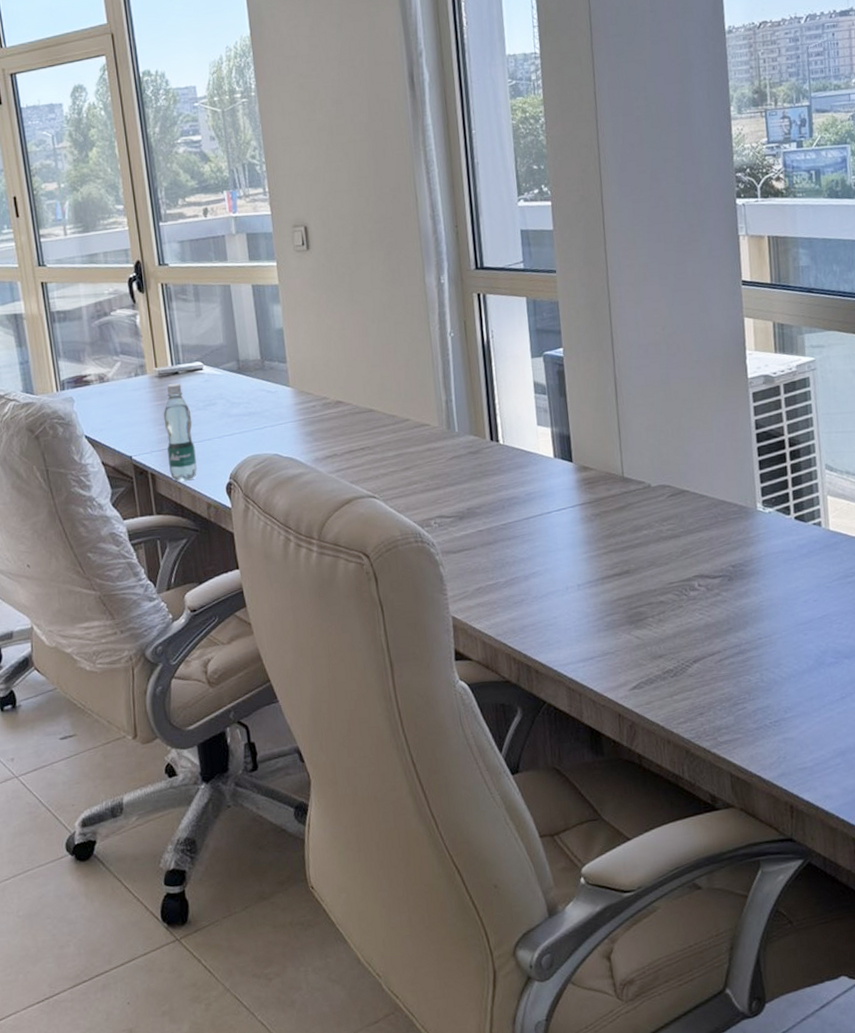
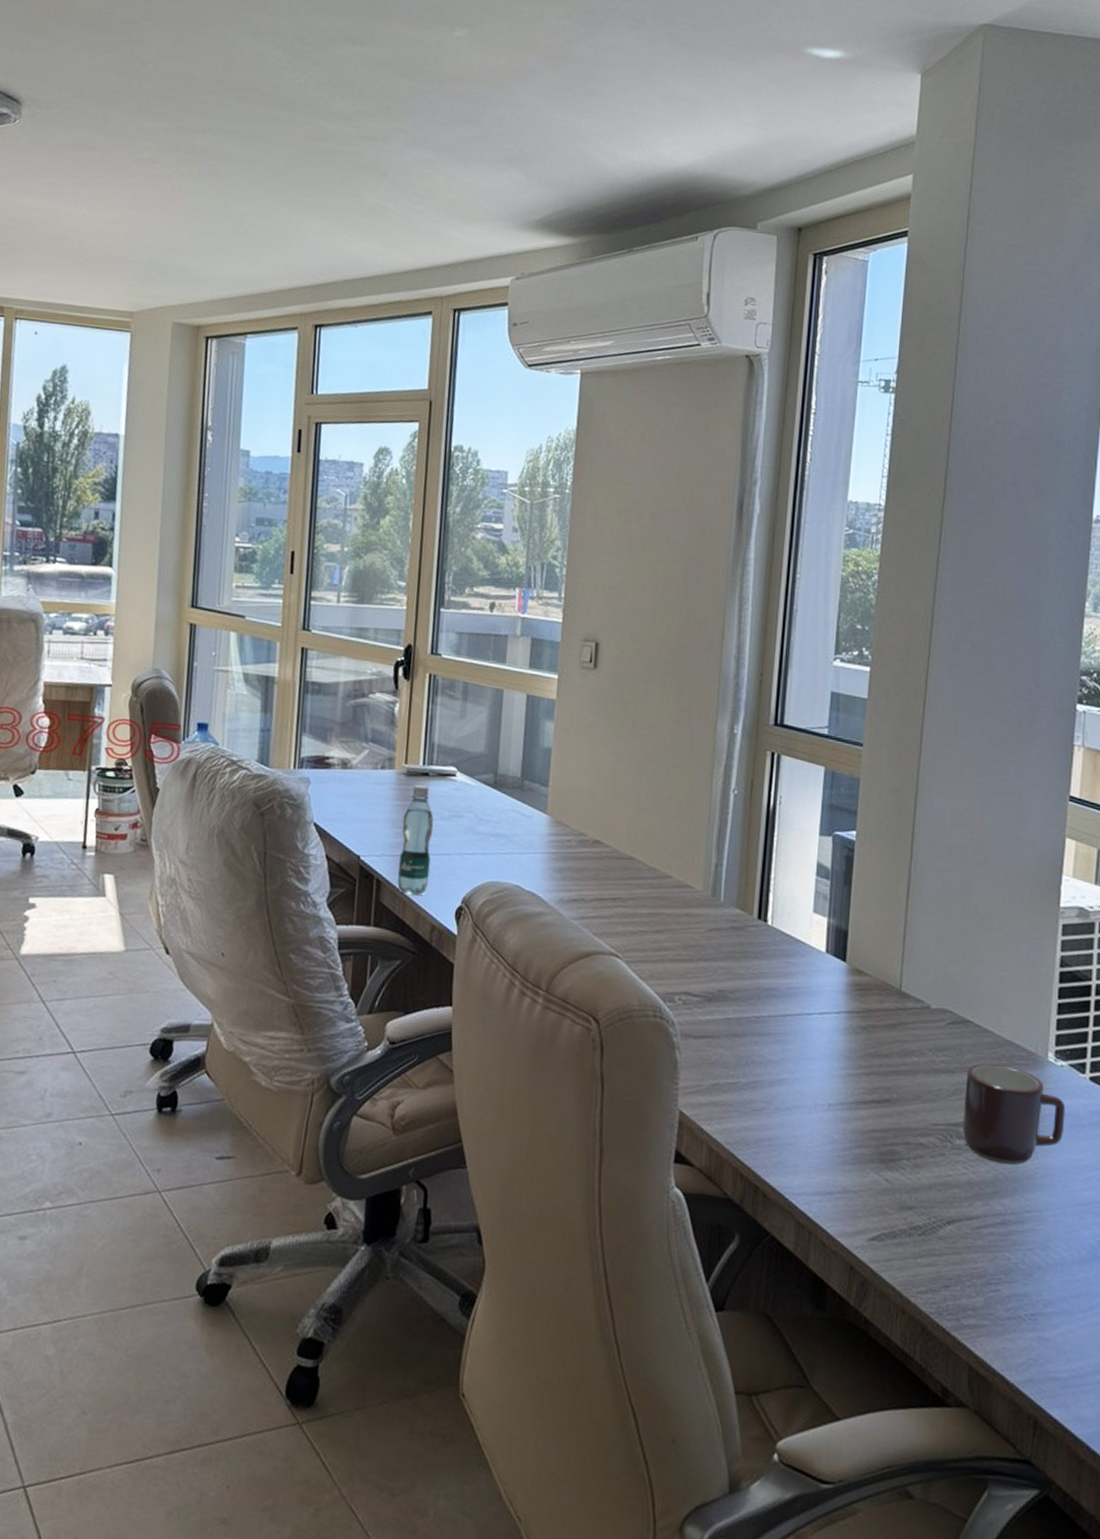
mug: none [690,521,780,605] -> present [962,1063,1066,1166]

